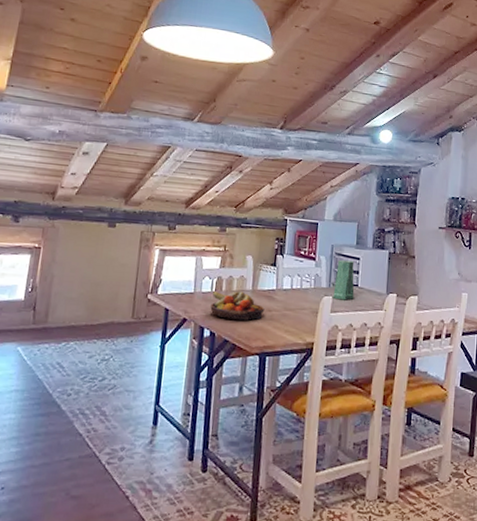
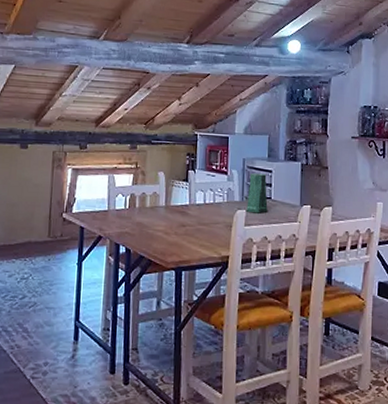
fruit bowl: present [210,291,265,321] -> none [124,207,179,236]

